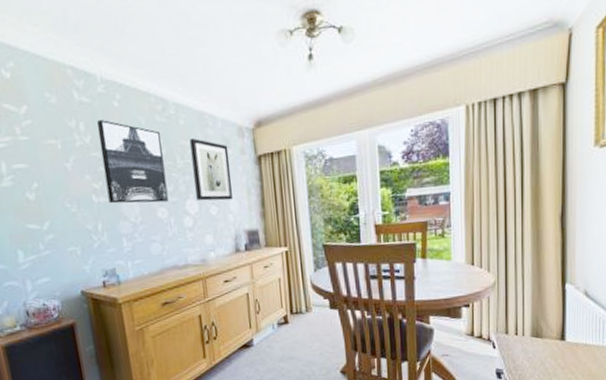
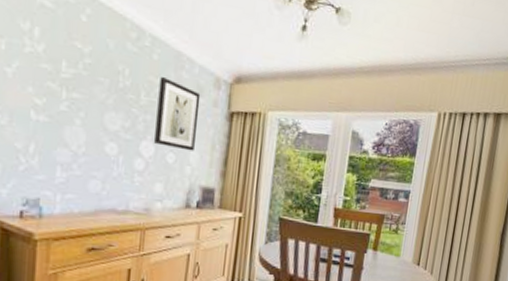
wall art: present [97,120,169,204] -> none [50,30,129,138]

